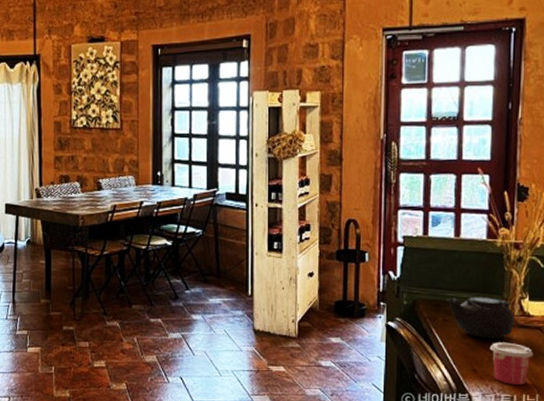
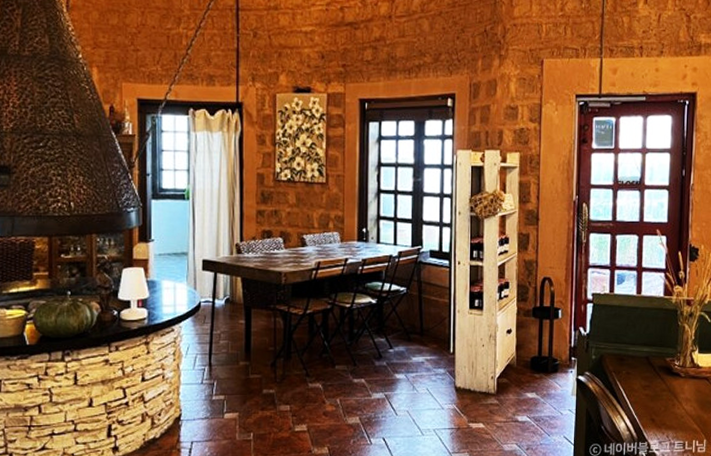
teapot: present [446,296,516,339] -> none [629,350,687,389]
cup: present [489,342,533,385] -> none [665,392,702,432]

